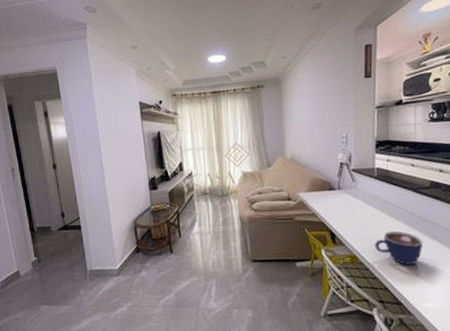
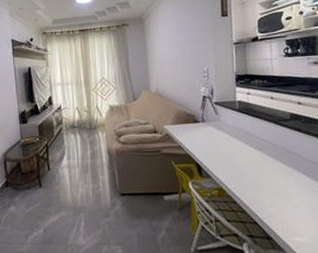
cup: present [374,231,424,266] -> none [240,162,289,199]

